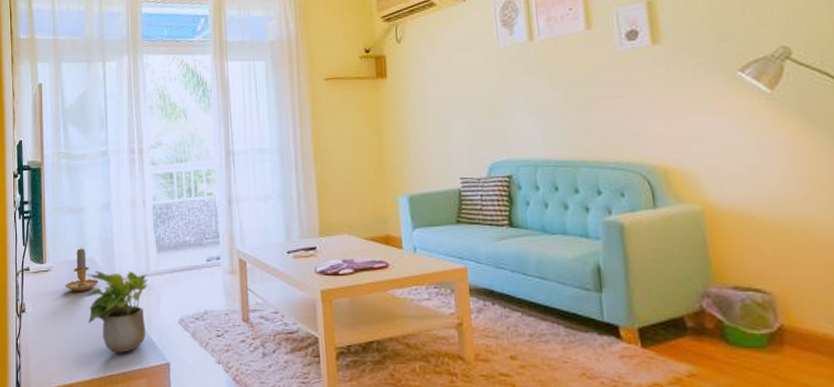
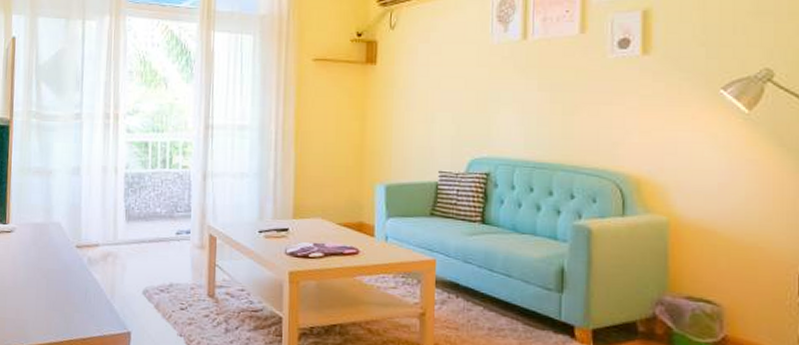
candle: present [65,247,98,291] -> none [27,210,63,255]
potted plant: present [86,271,148,354] -> none [49,236,114,320]

